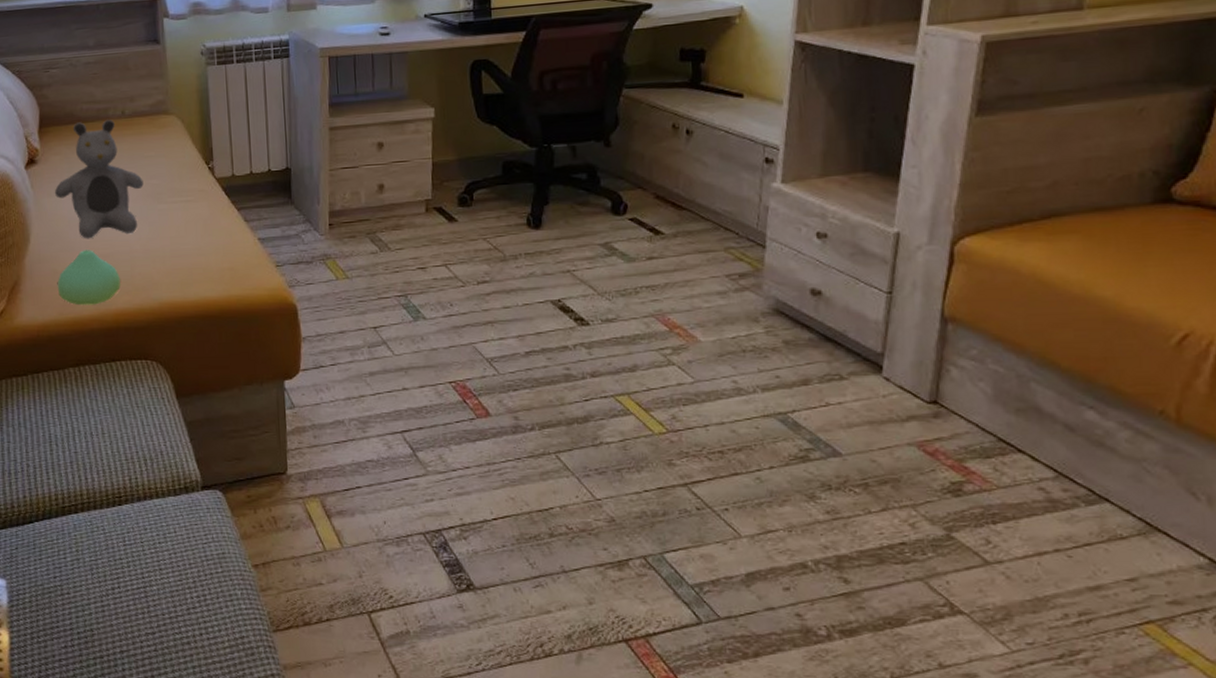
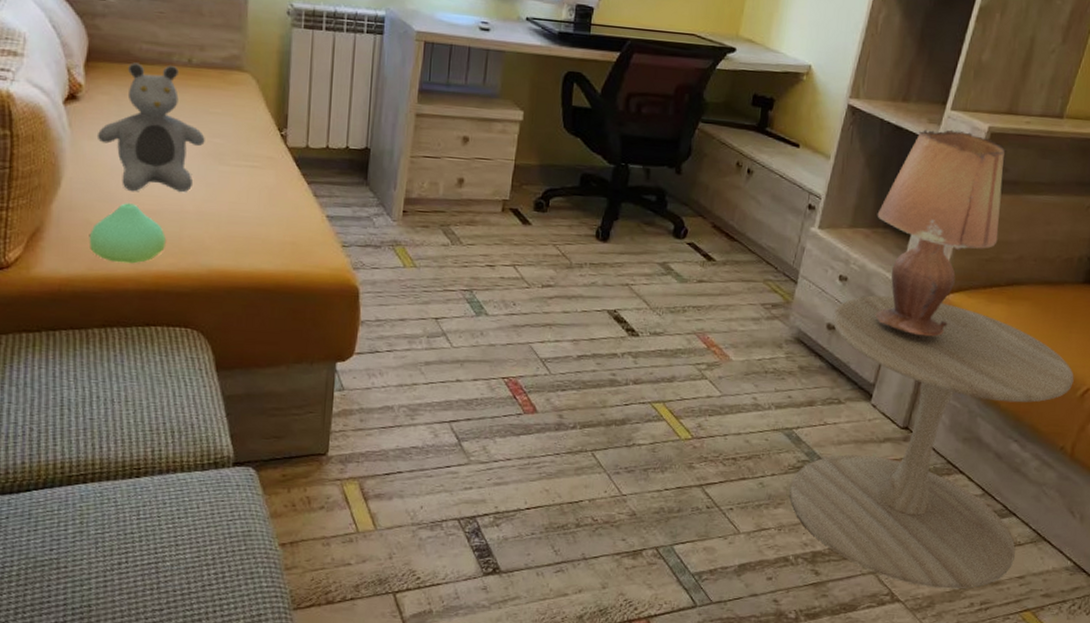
side table: none [795,248,1163,597] -> present [789,295,1074,589]
lamp: none [852,46,1019,291] -> present [875,129,1007,337]

